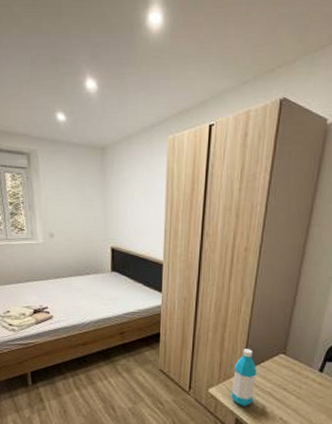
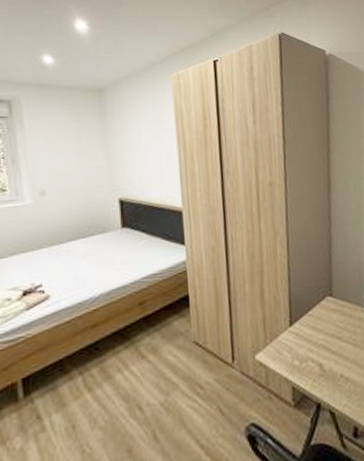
water bottle: present [231,349,257,407] -> none [280,297,308,370]

